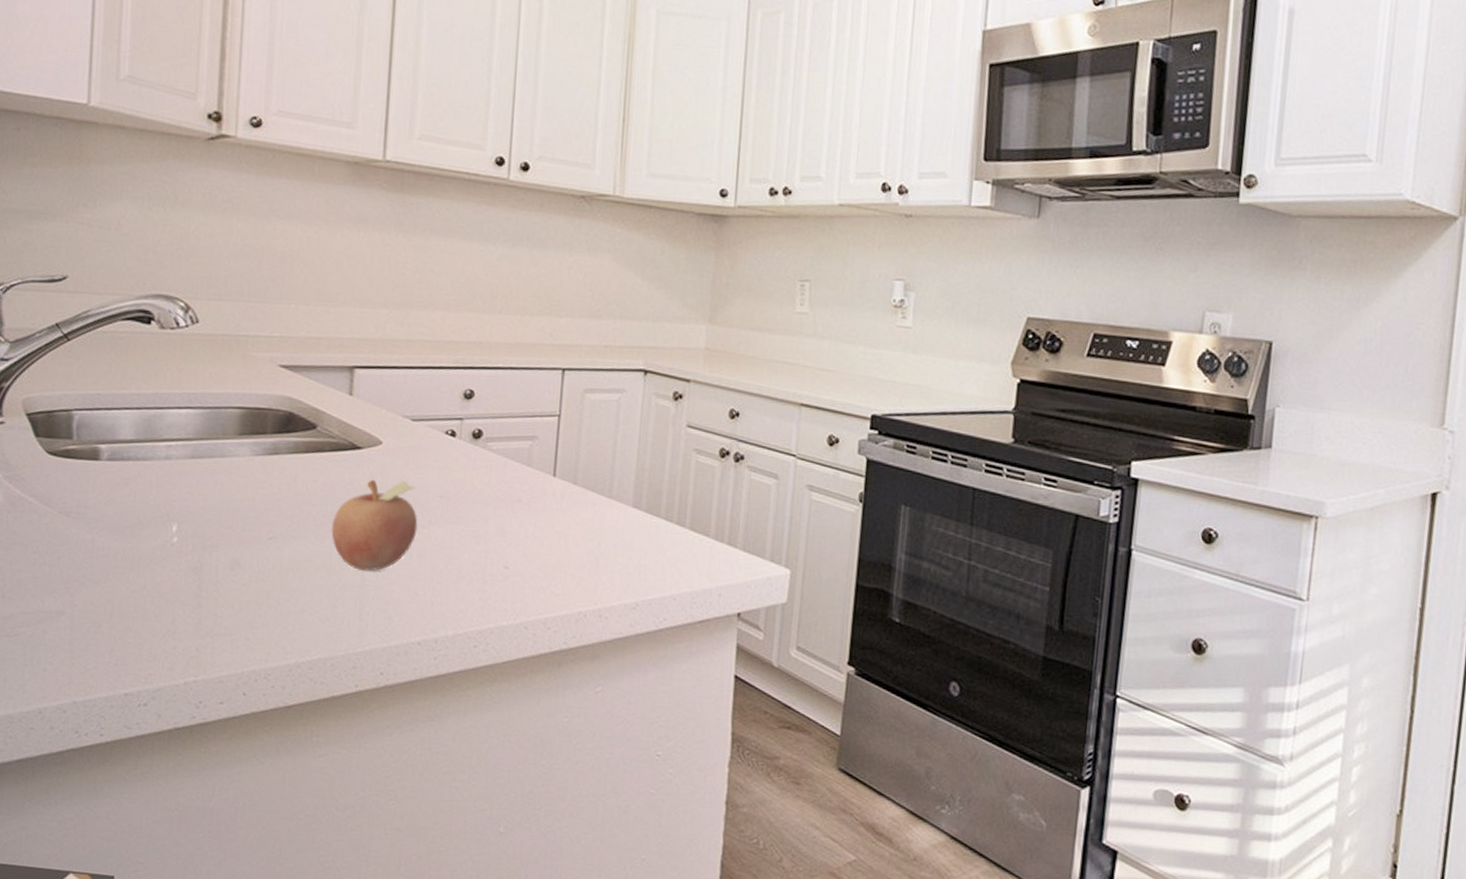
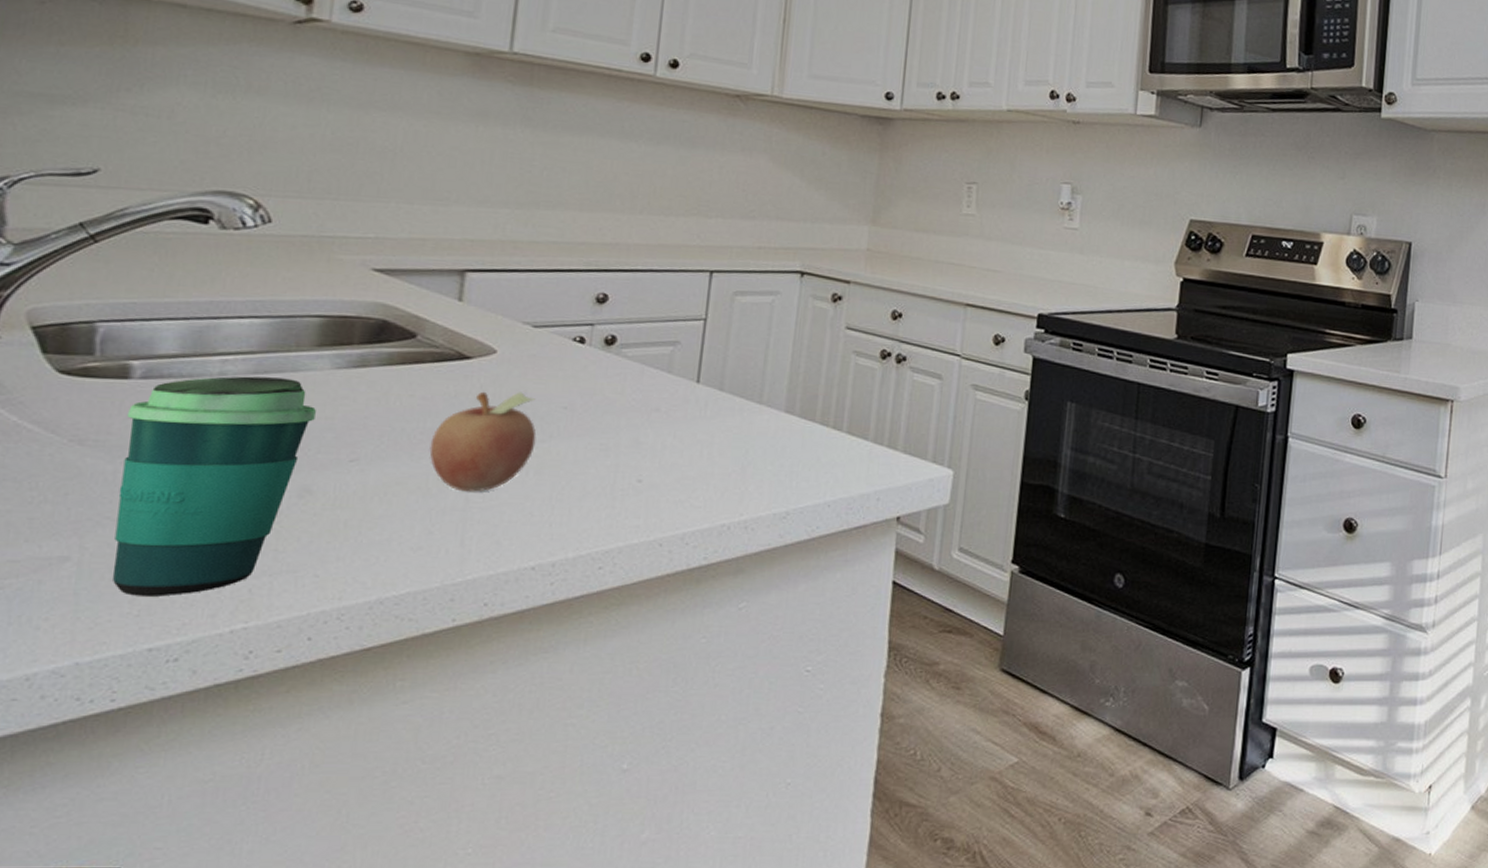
cup: none [96,460,240,650] -> present [113,376,316,597]

